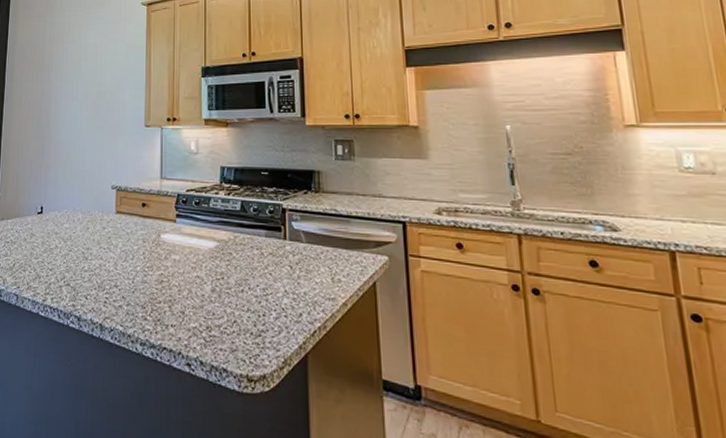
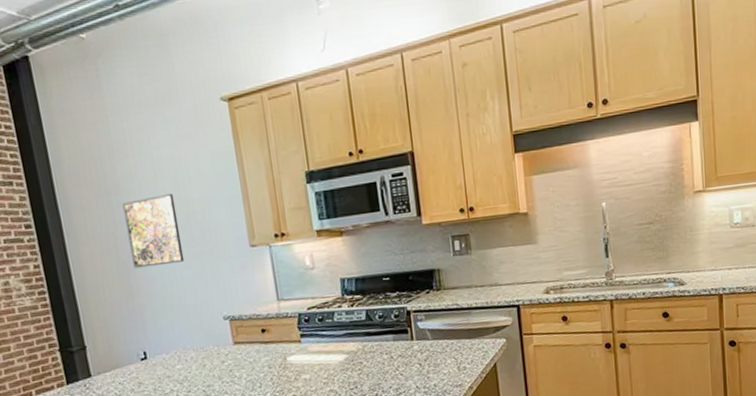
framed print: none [49,74,91,133] -> present [122,193,185,269]

